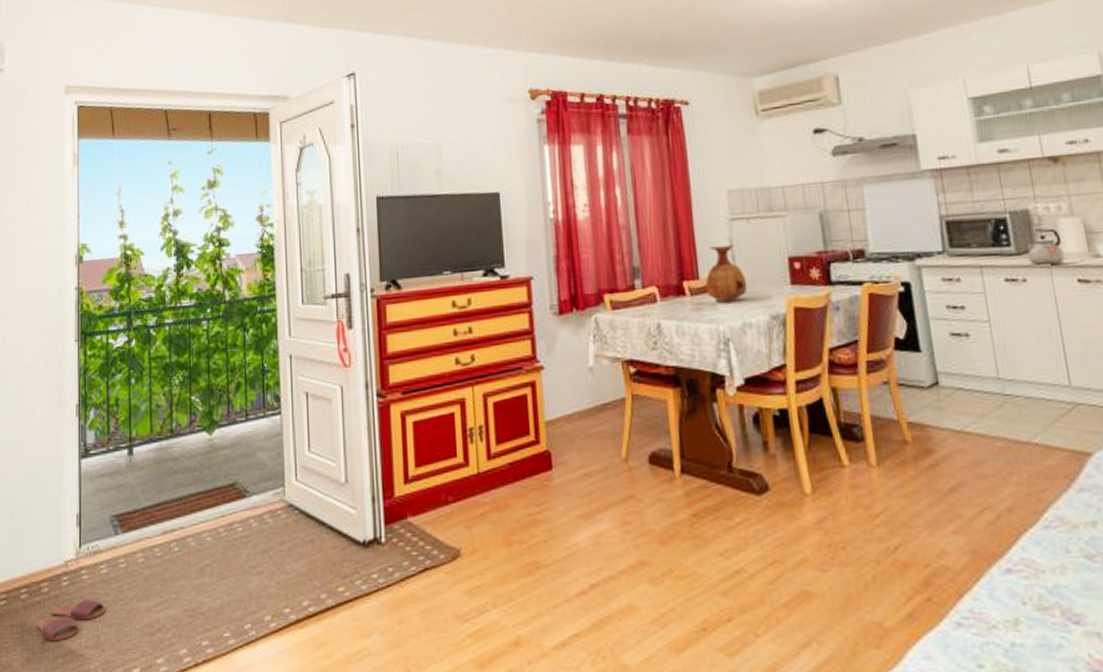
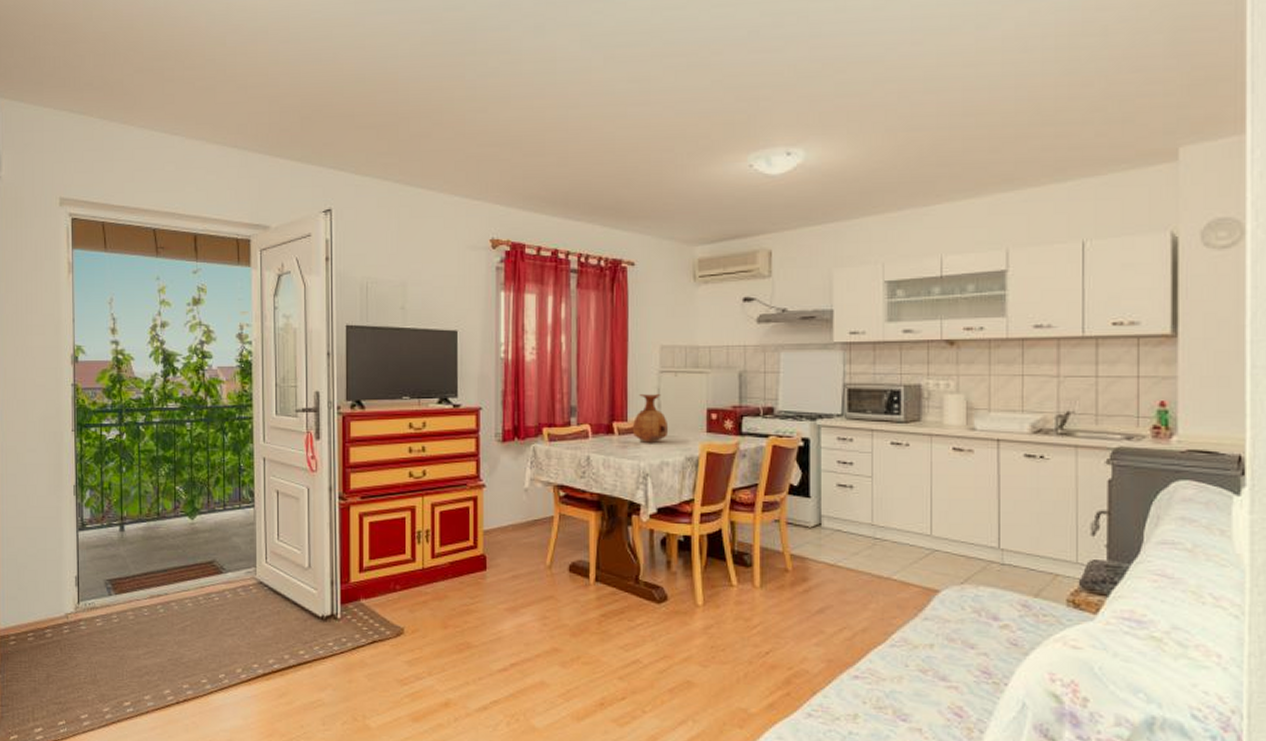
slippers: present [37,598,105,642] -> none [43,644,101,677]
kettle: present [1025,228,1065,266] -> none [913,402,945,434]

